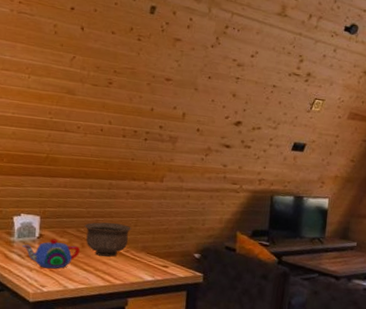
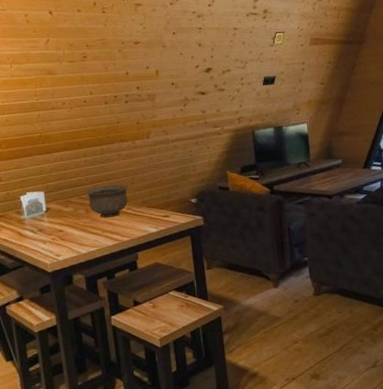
teapot: present [22,239,81,269] -> none [33,210,86,239]

